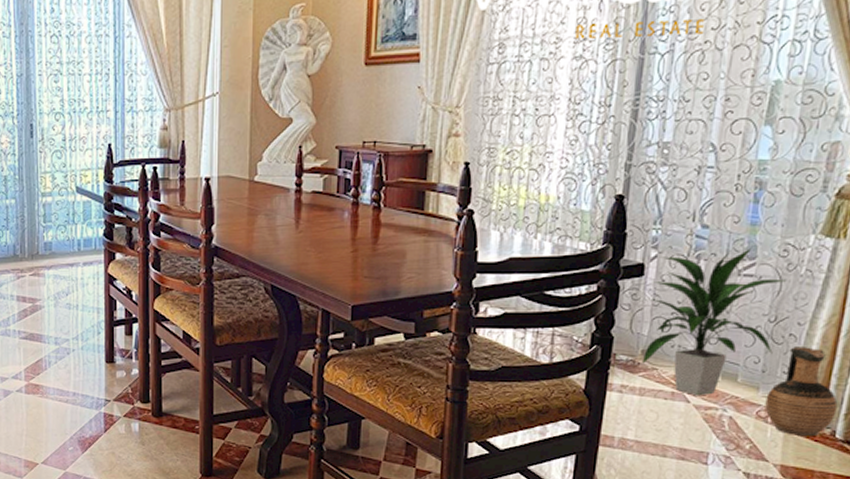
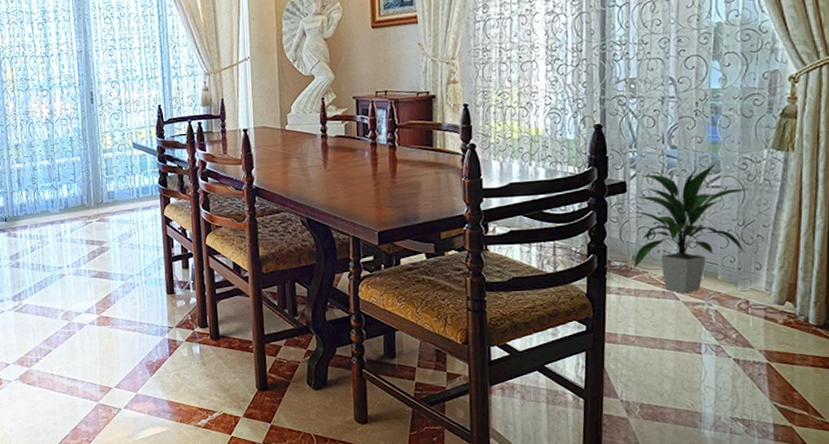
ceramic jug: present [765,347,838,436] -> none [744,245,807,323]

